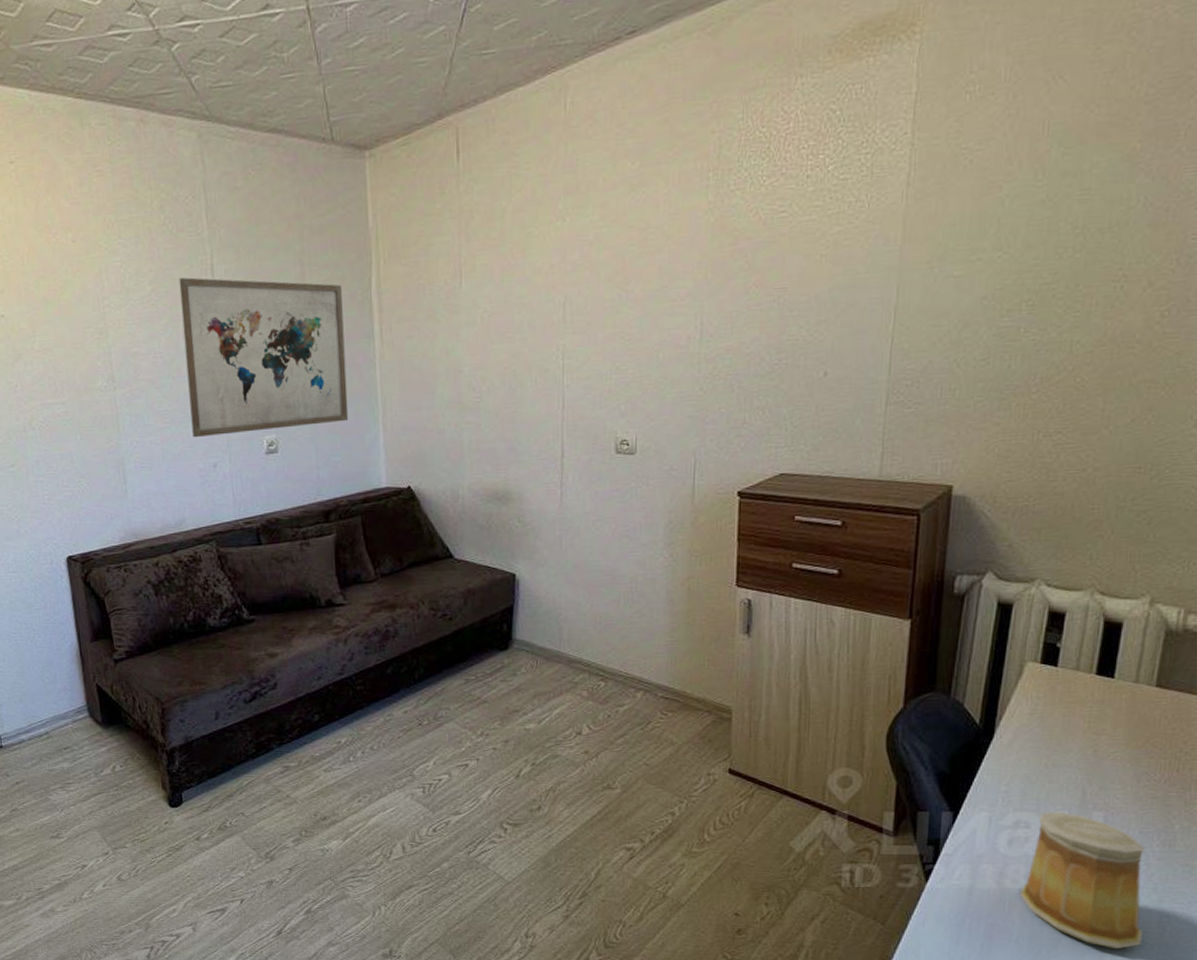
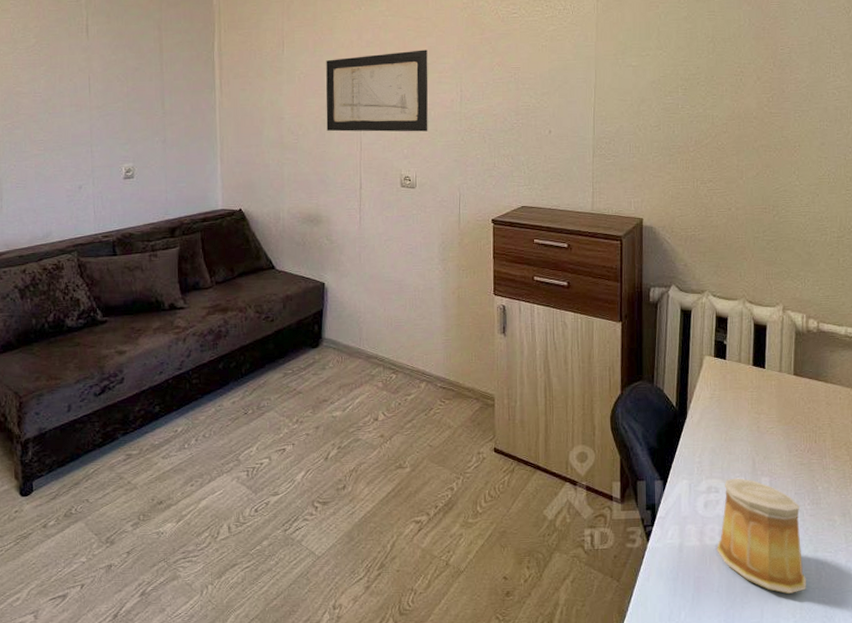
wall art: present [178,277,349,438] -> none [59,34,193,164]
wall art: none [517,270,656,386] -> present [326,49,428,132]

